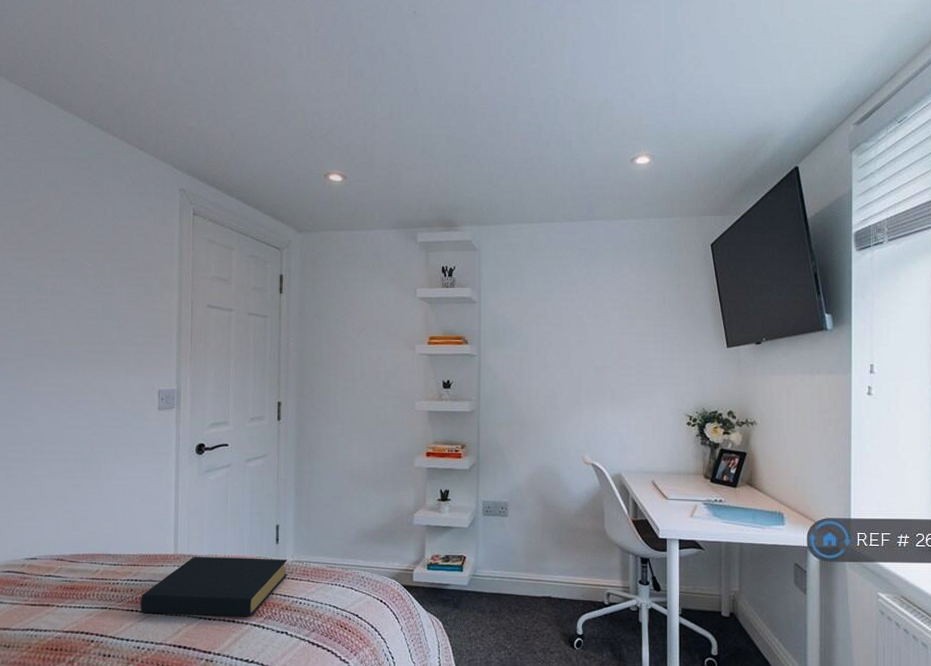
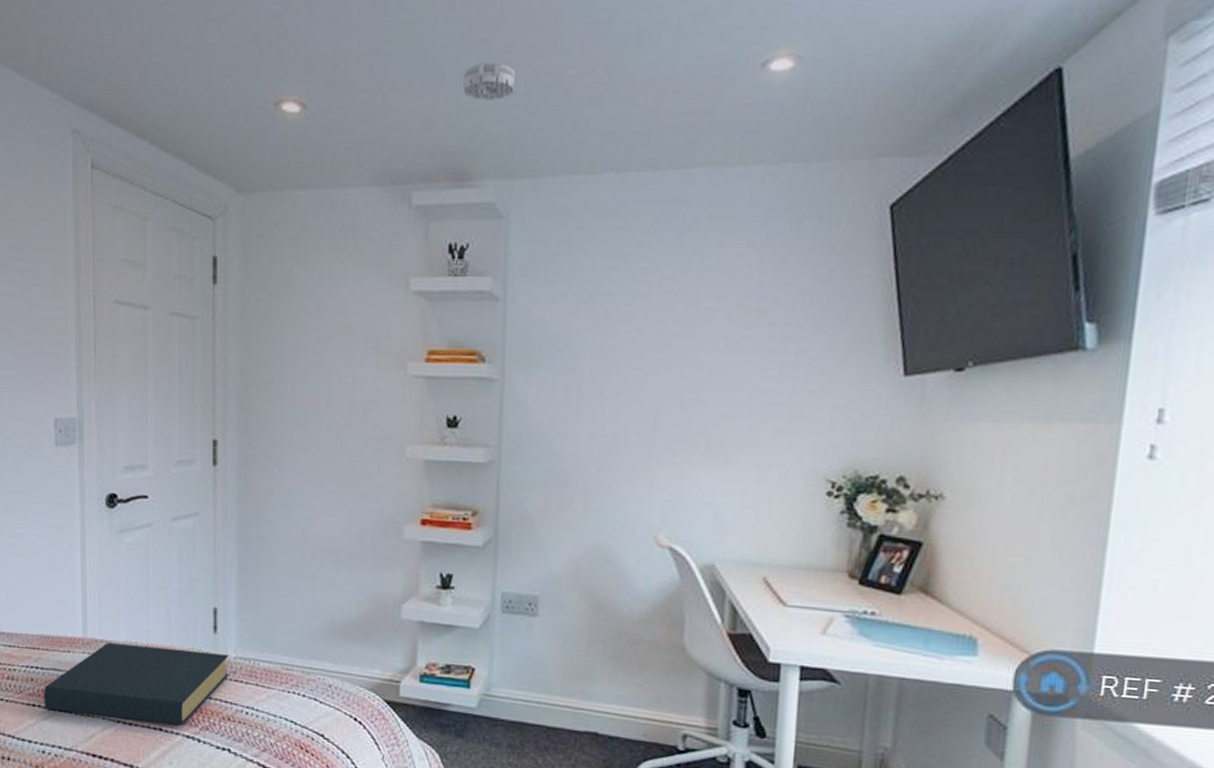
smoke detector: none [450,154,482,177] -> present [463,63,515,100]

